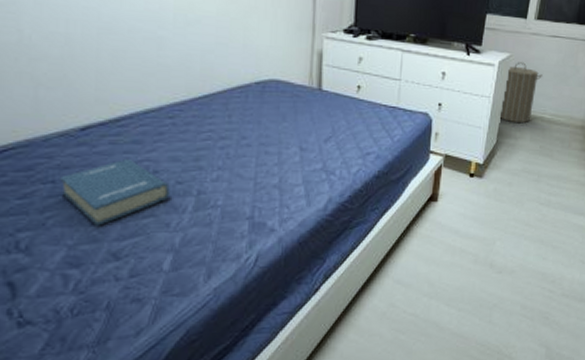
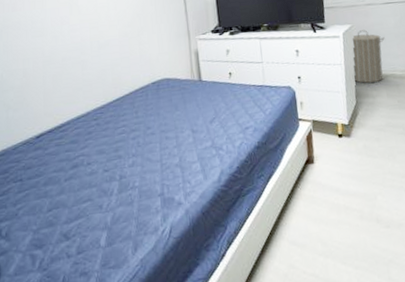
hardback book: present [60,158,170,226] -> none [25,155,100,213]

